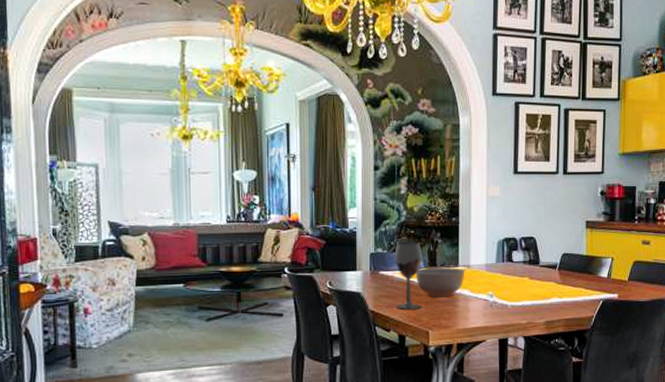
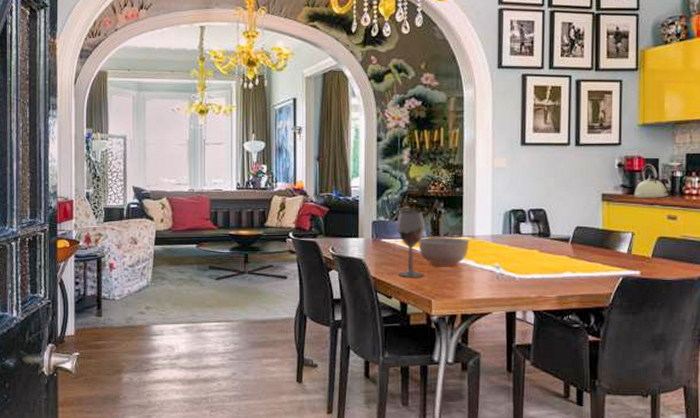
kettle: none [614,191,645,225] -> present [633,163,670,198]

